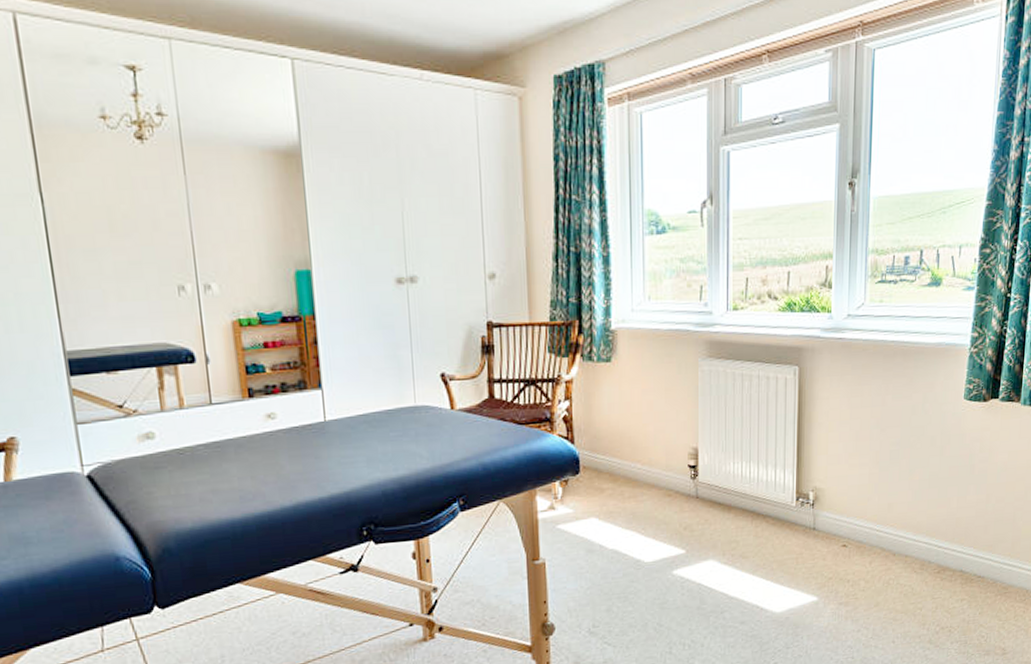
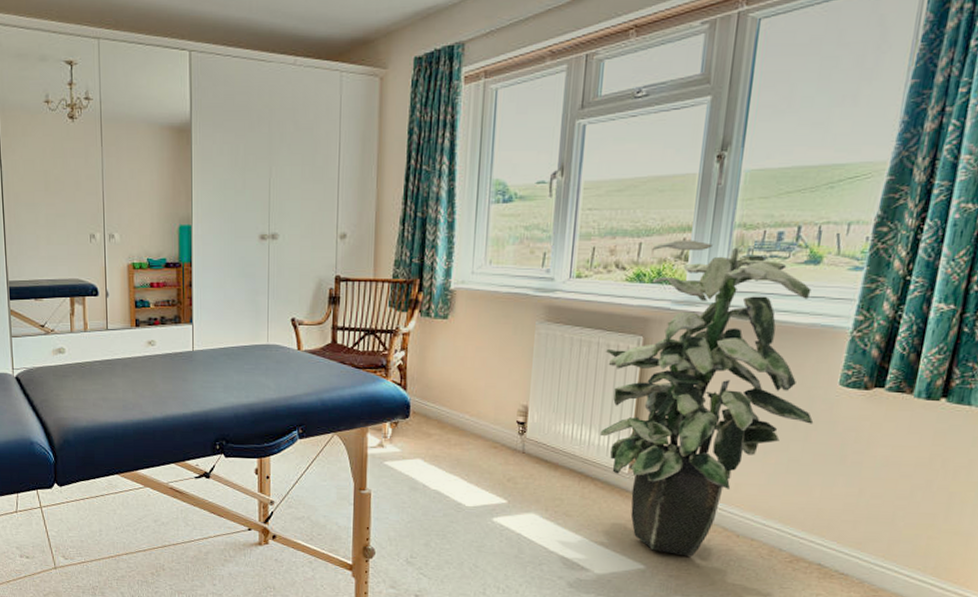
indoor plant: none [766,266,947,582] -> present [599,240,814,557]

